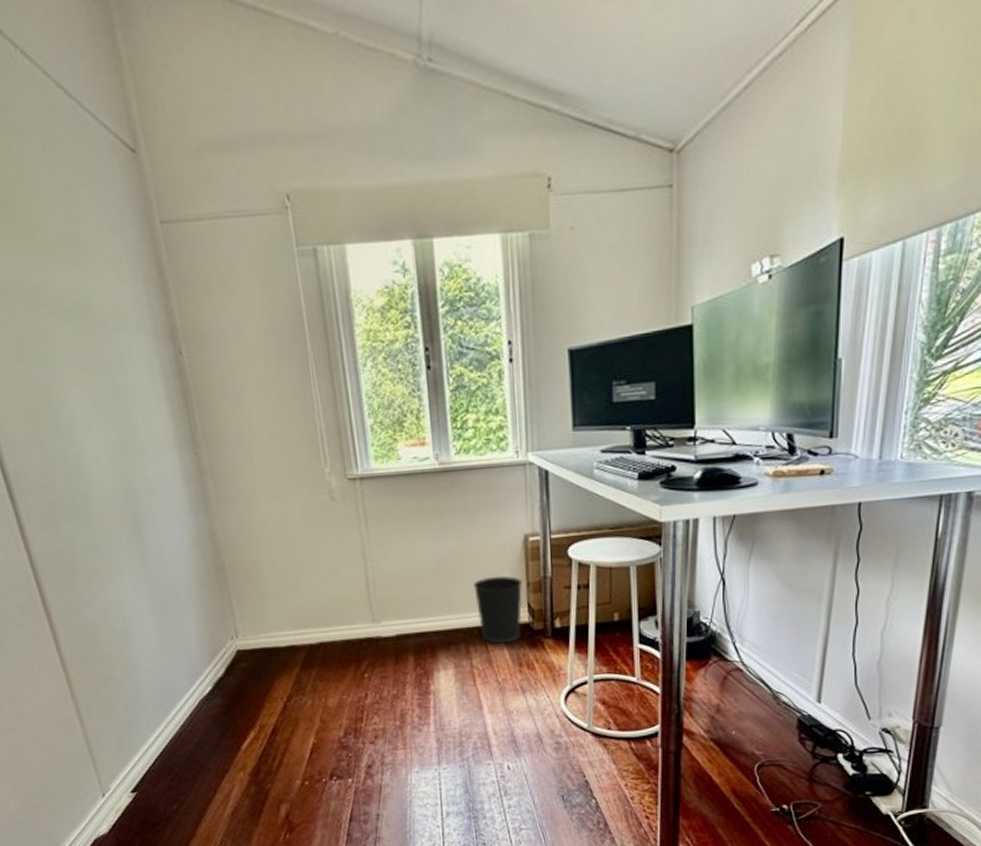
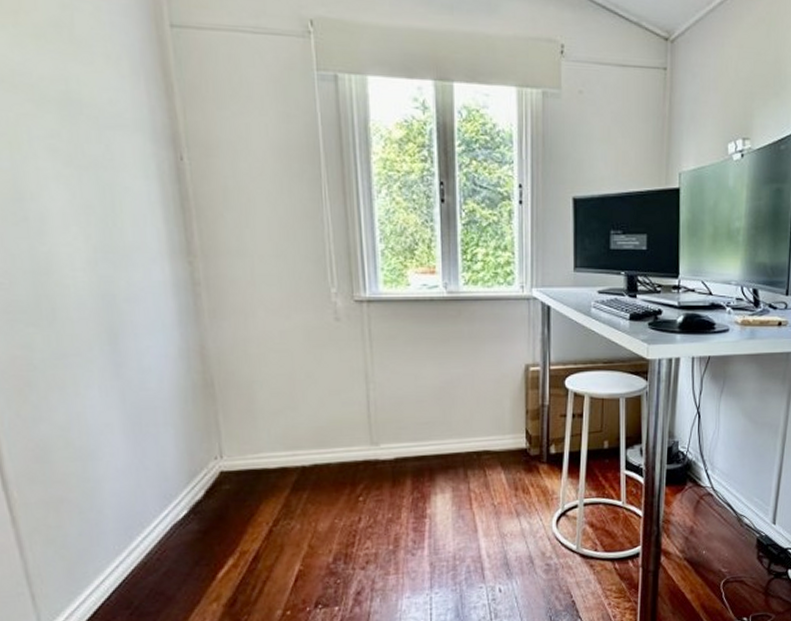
wastebasket: present [474,576,523,644] -> none [475,402,522,468]

